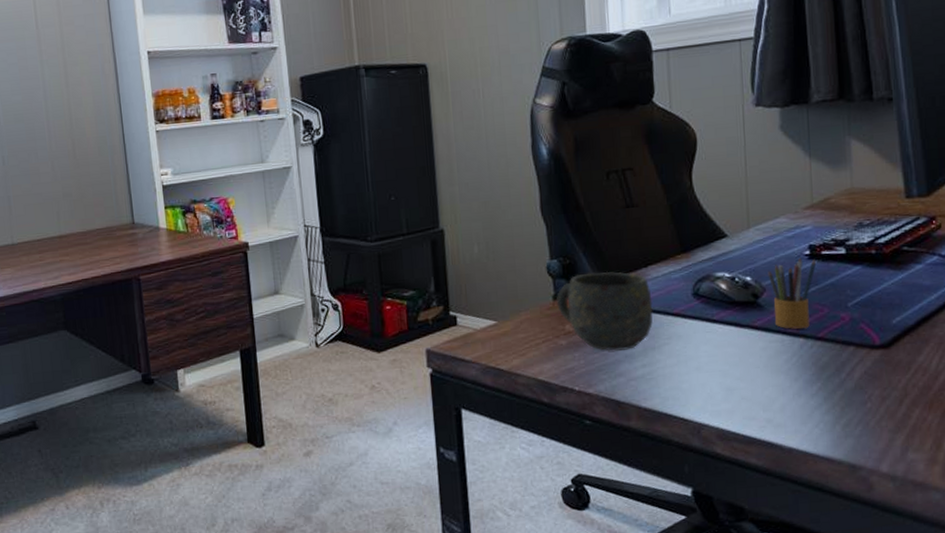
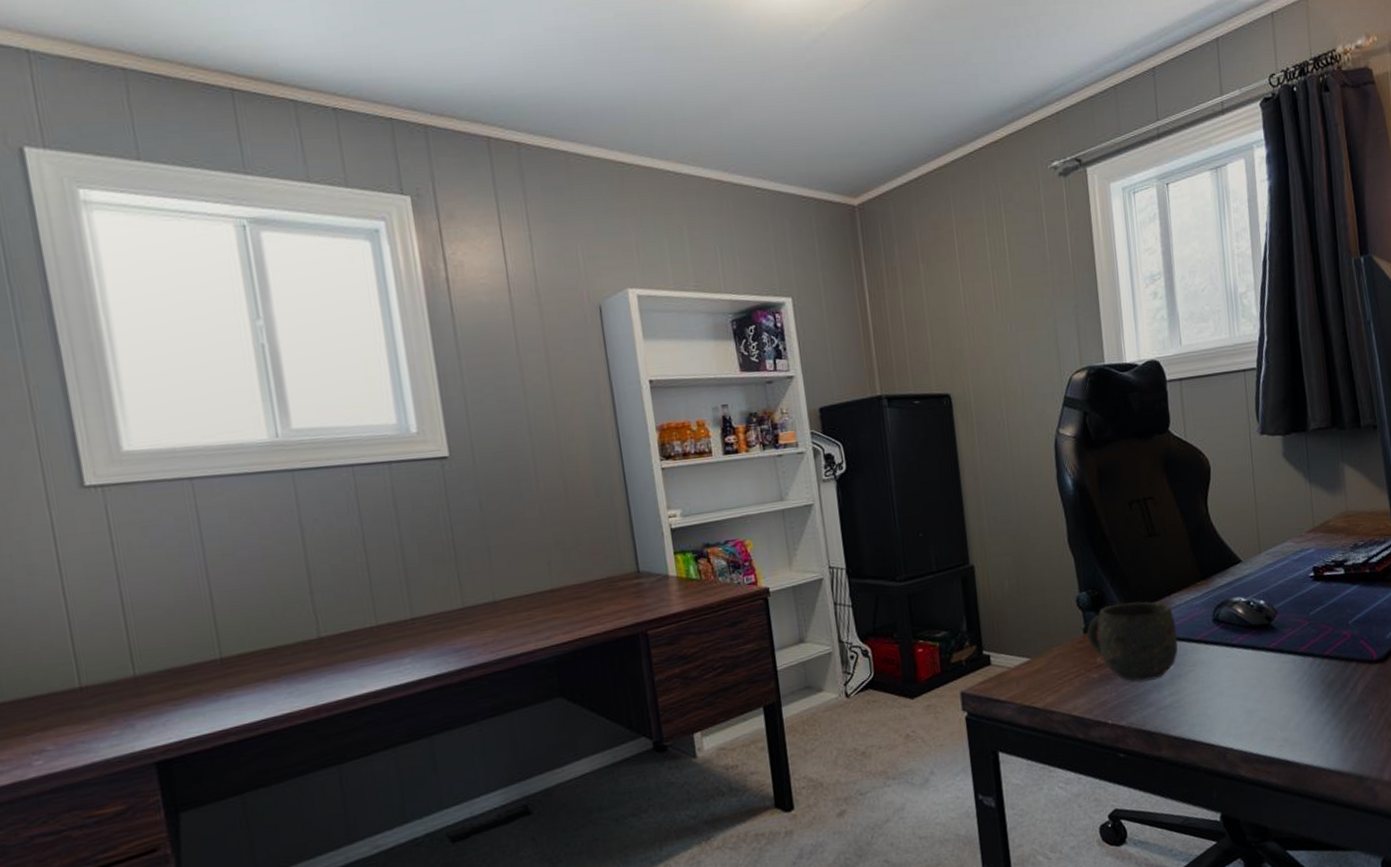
pencil box: present [767,257,816,329] -> none [1278,579,1320,649]

